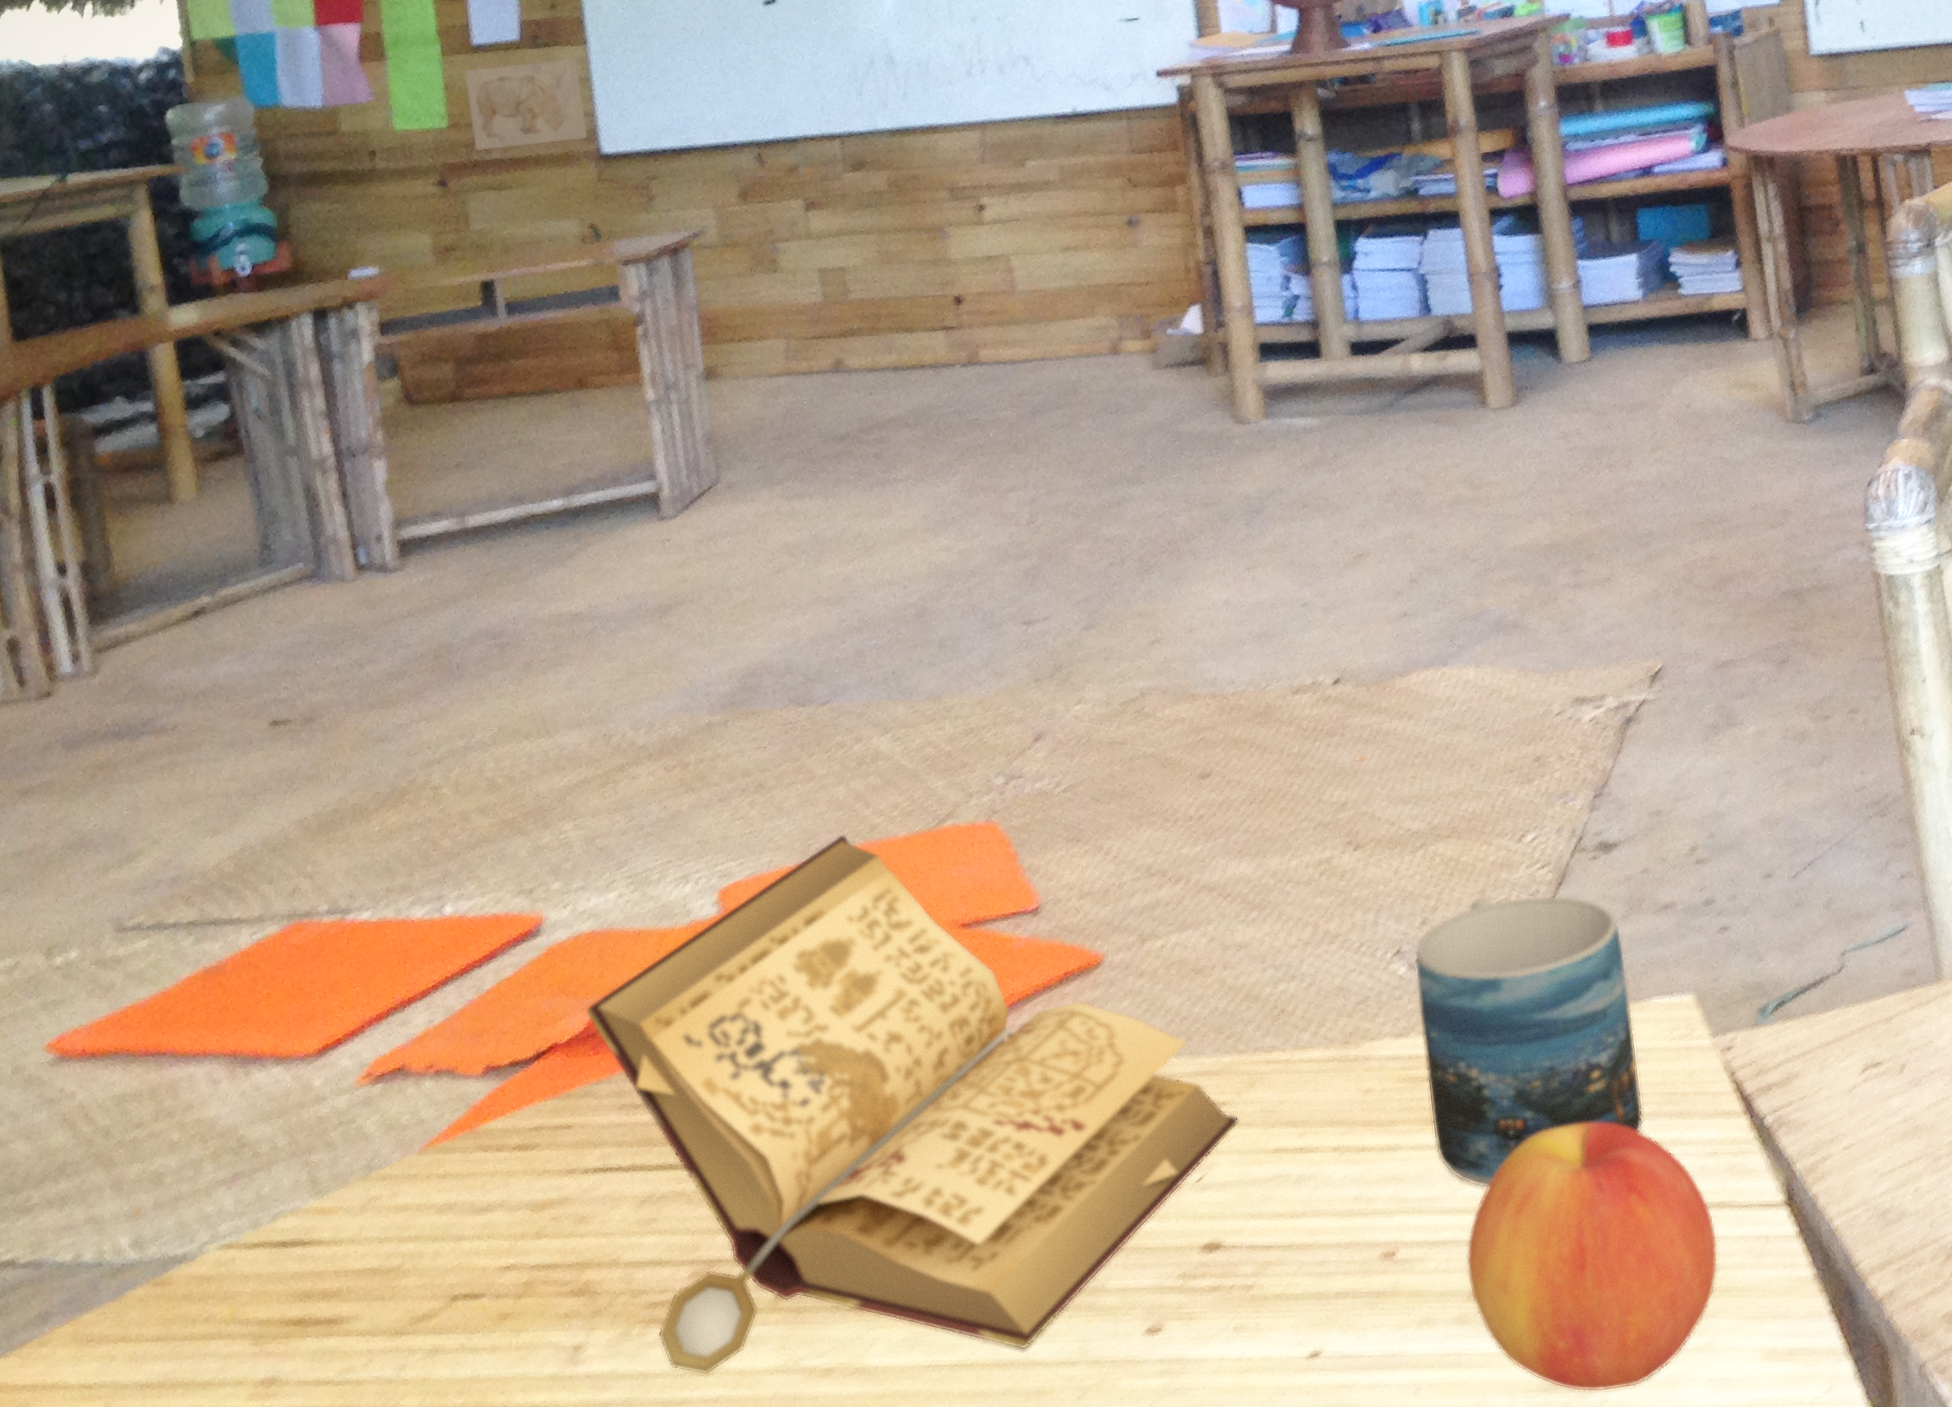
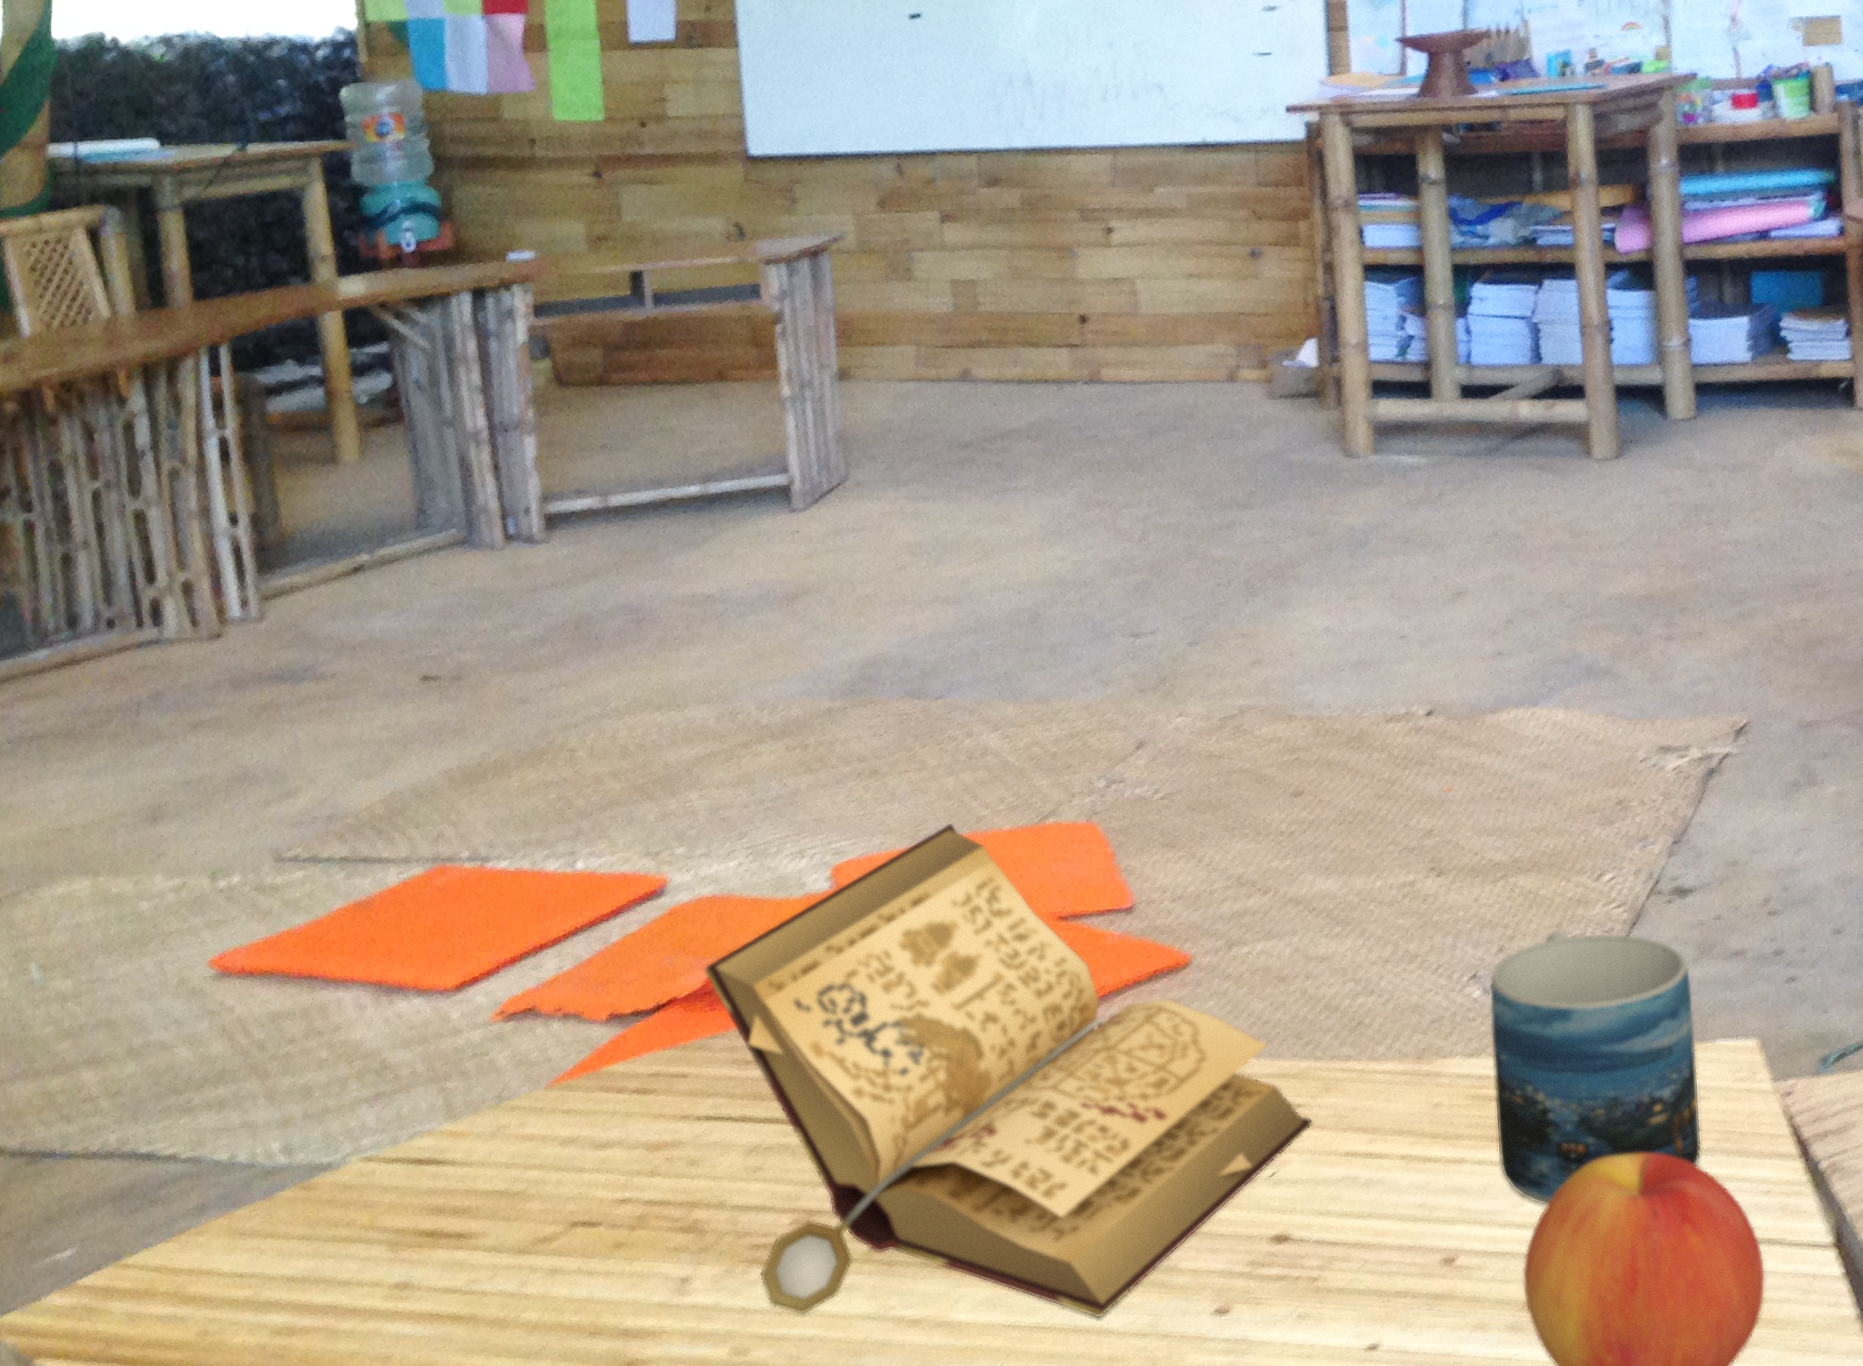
wall art: present [465,57,588,152] -> none [622,59,736,146]

